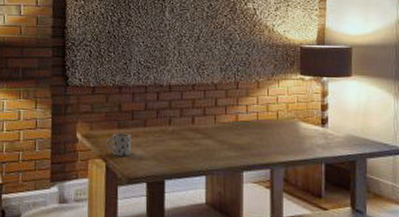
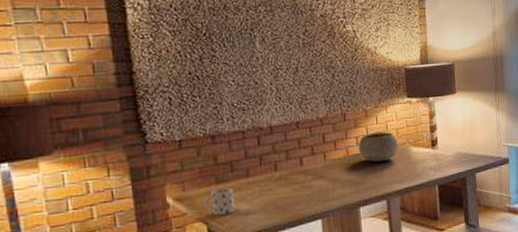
bowl: none [248,104,288,132] -> present [358,132,399,163]

